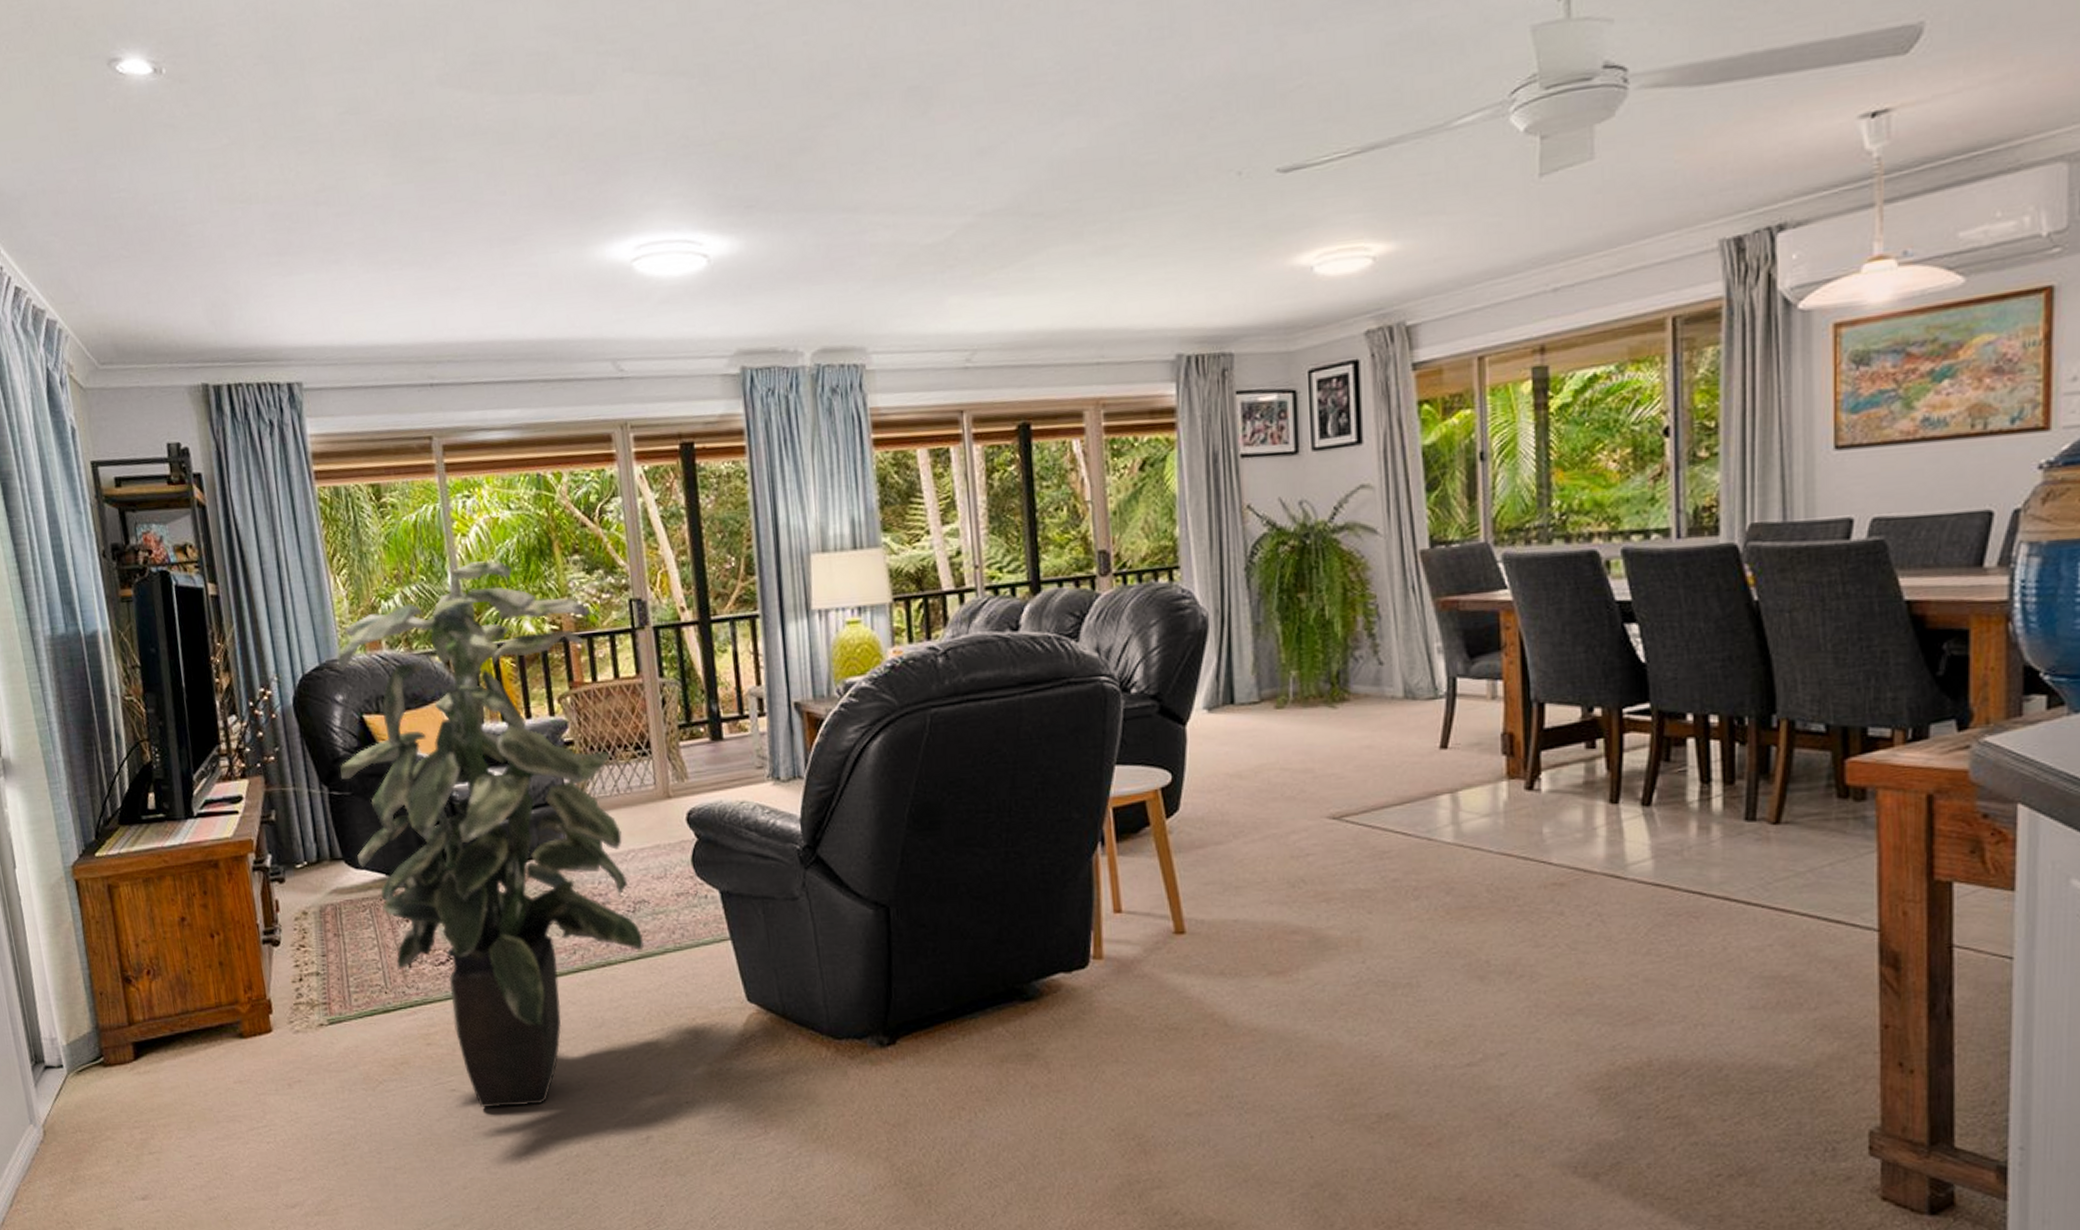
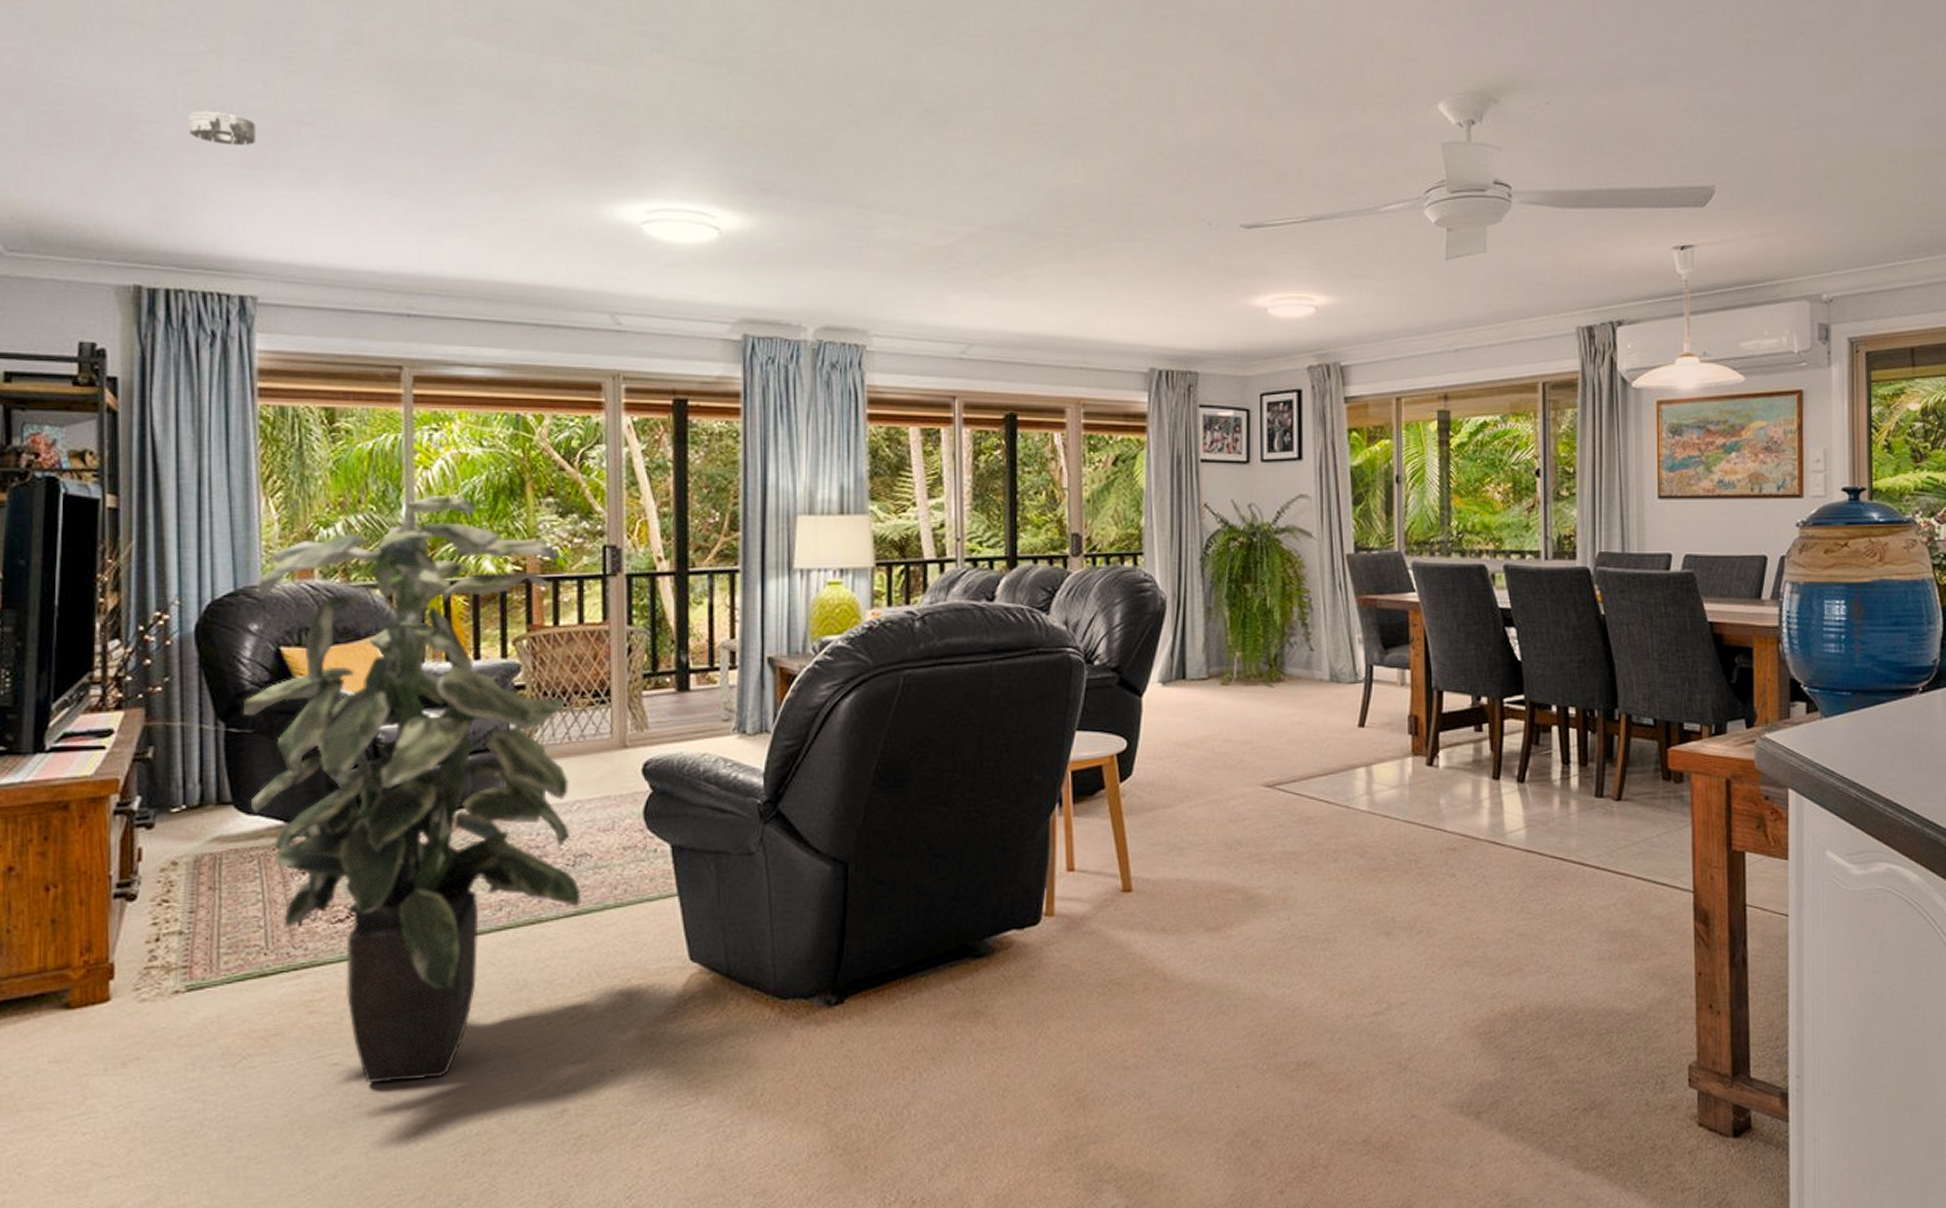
smoke detector: none [223,202,281,236] -> present [189,111,256,145]

